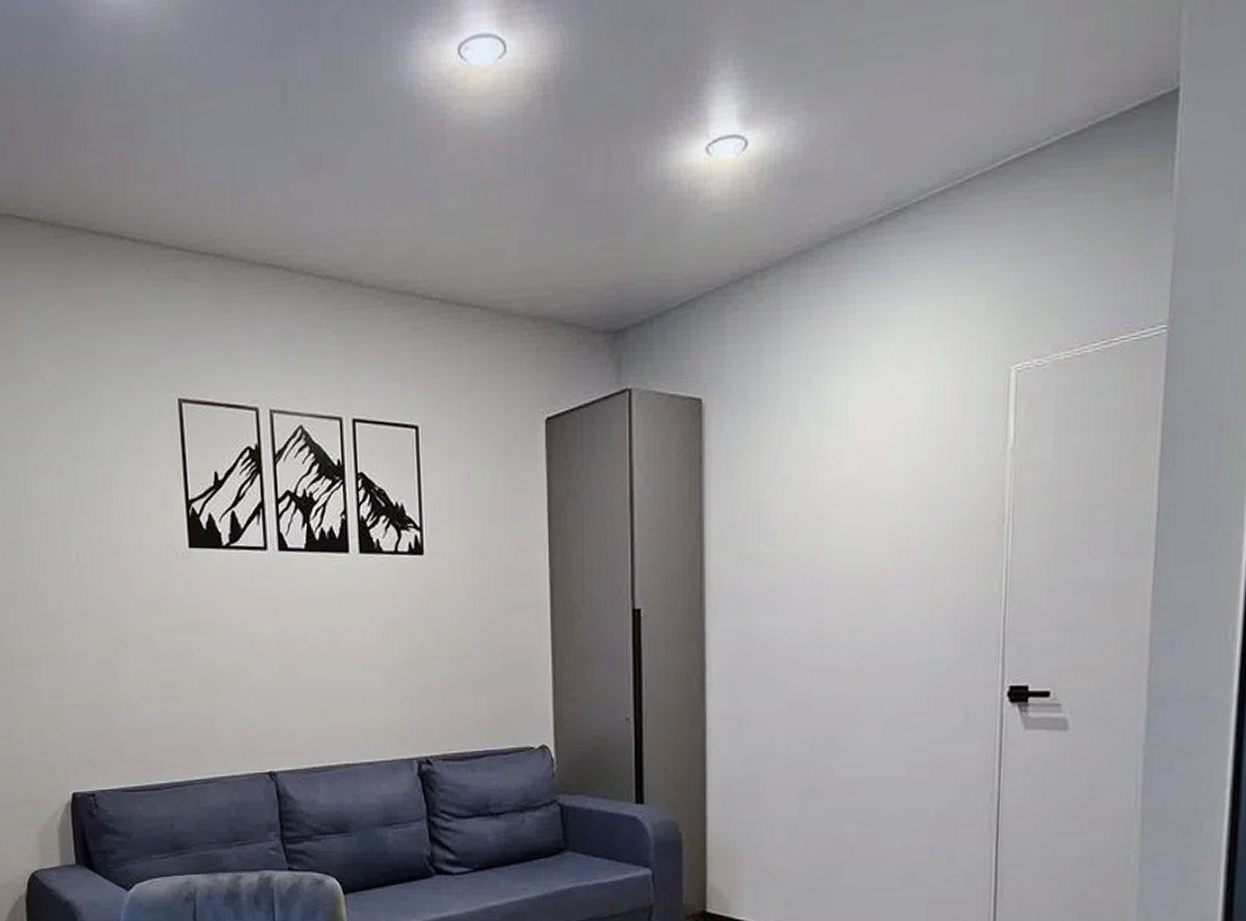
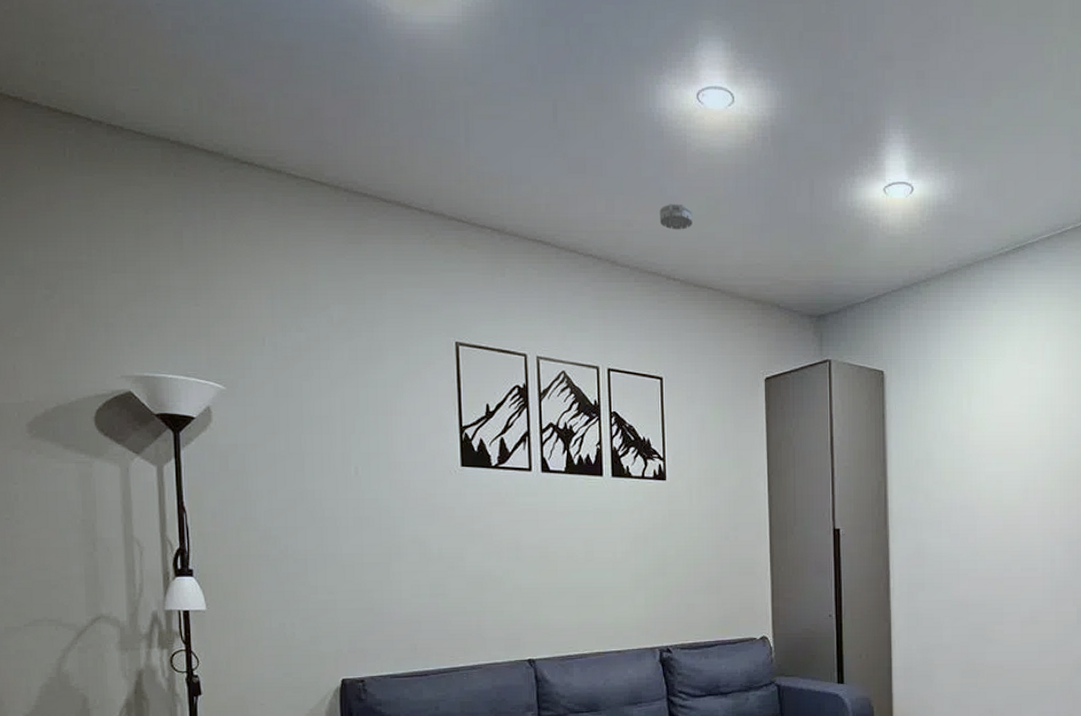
smoke detector: none [412,198,454,234] -> present [659,204,693,230]

